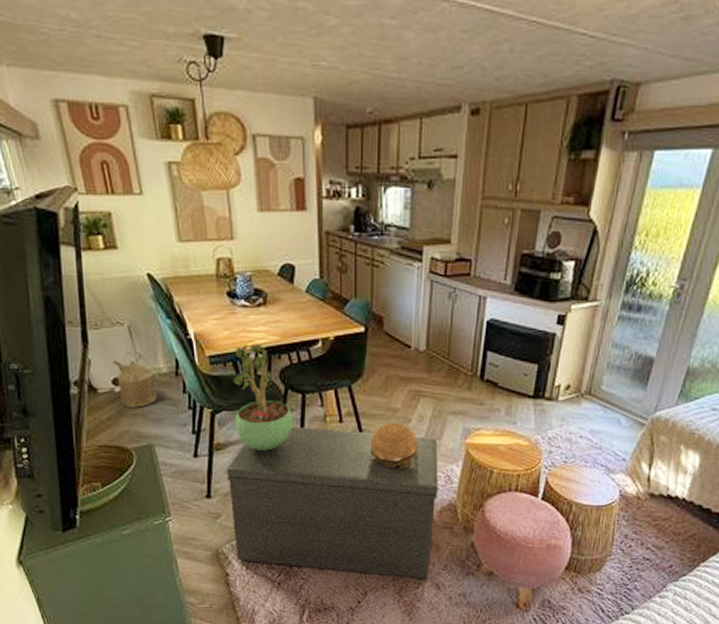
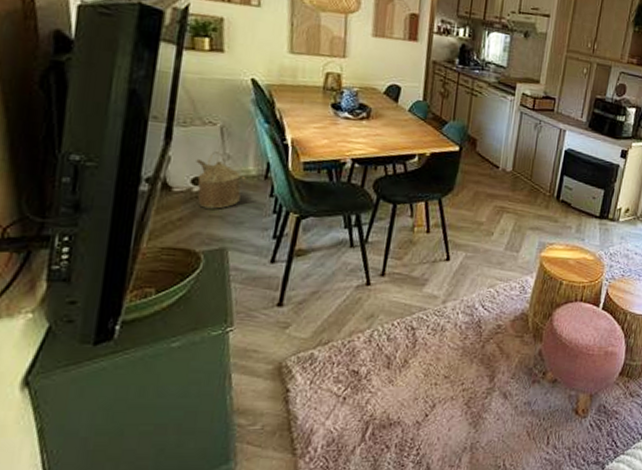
bench: present [227,427,439,579] -> none [301,235,516,389]
potted plant: present [232,342,294,451] -> none [320,152,382,258]
decorative bowl: present [369,422,418,469] -> none [452,234,498,279]

